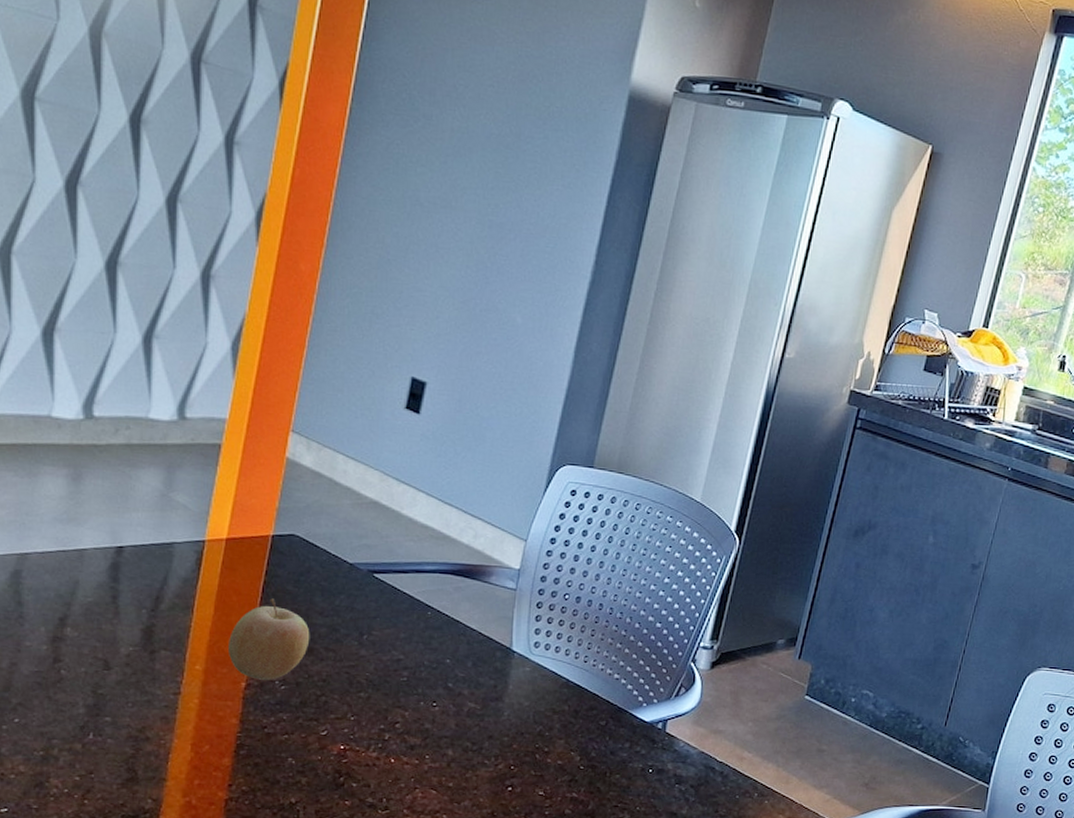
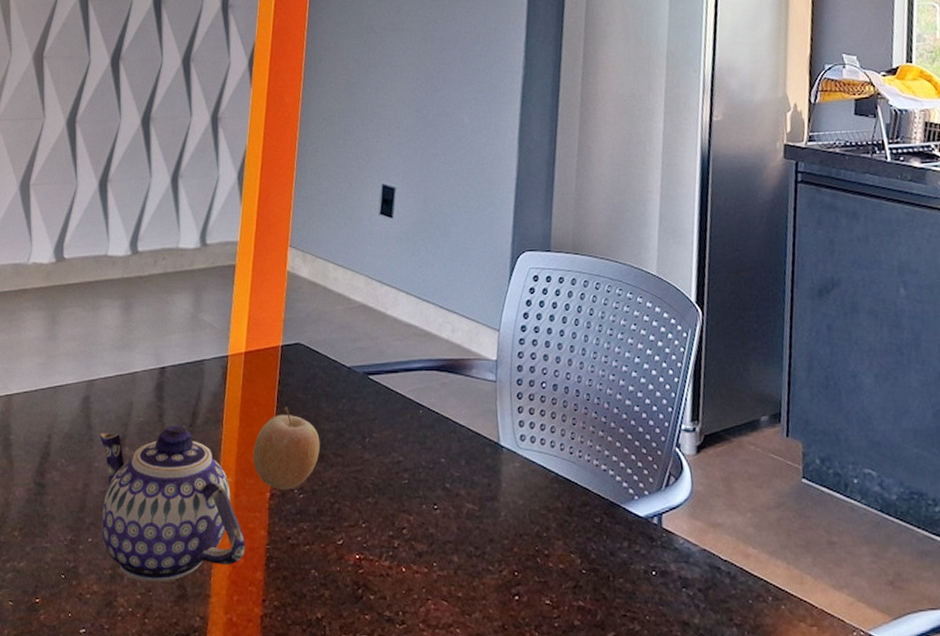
teapot: none [32,608,212,766] -> present [99,425,245,583]

